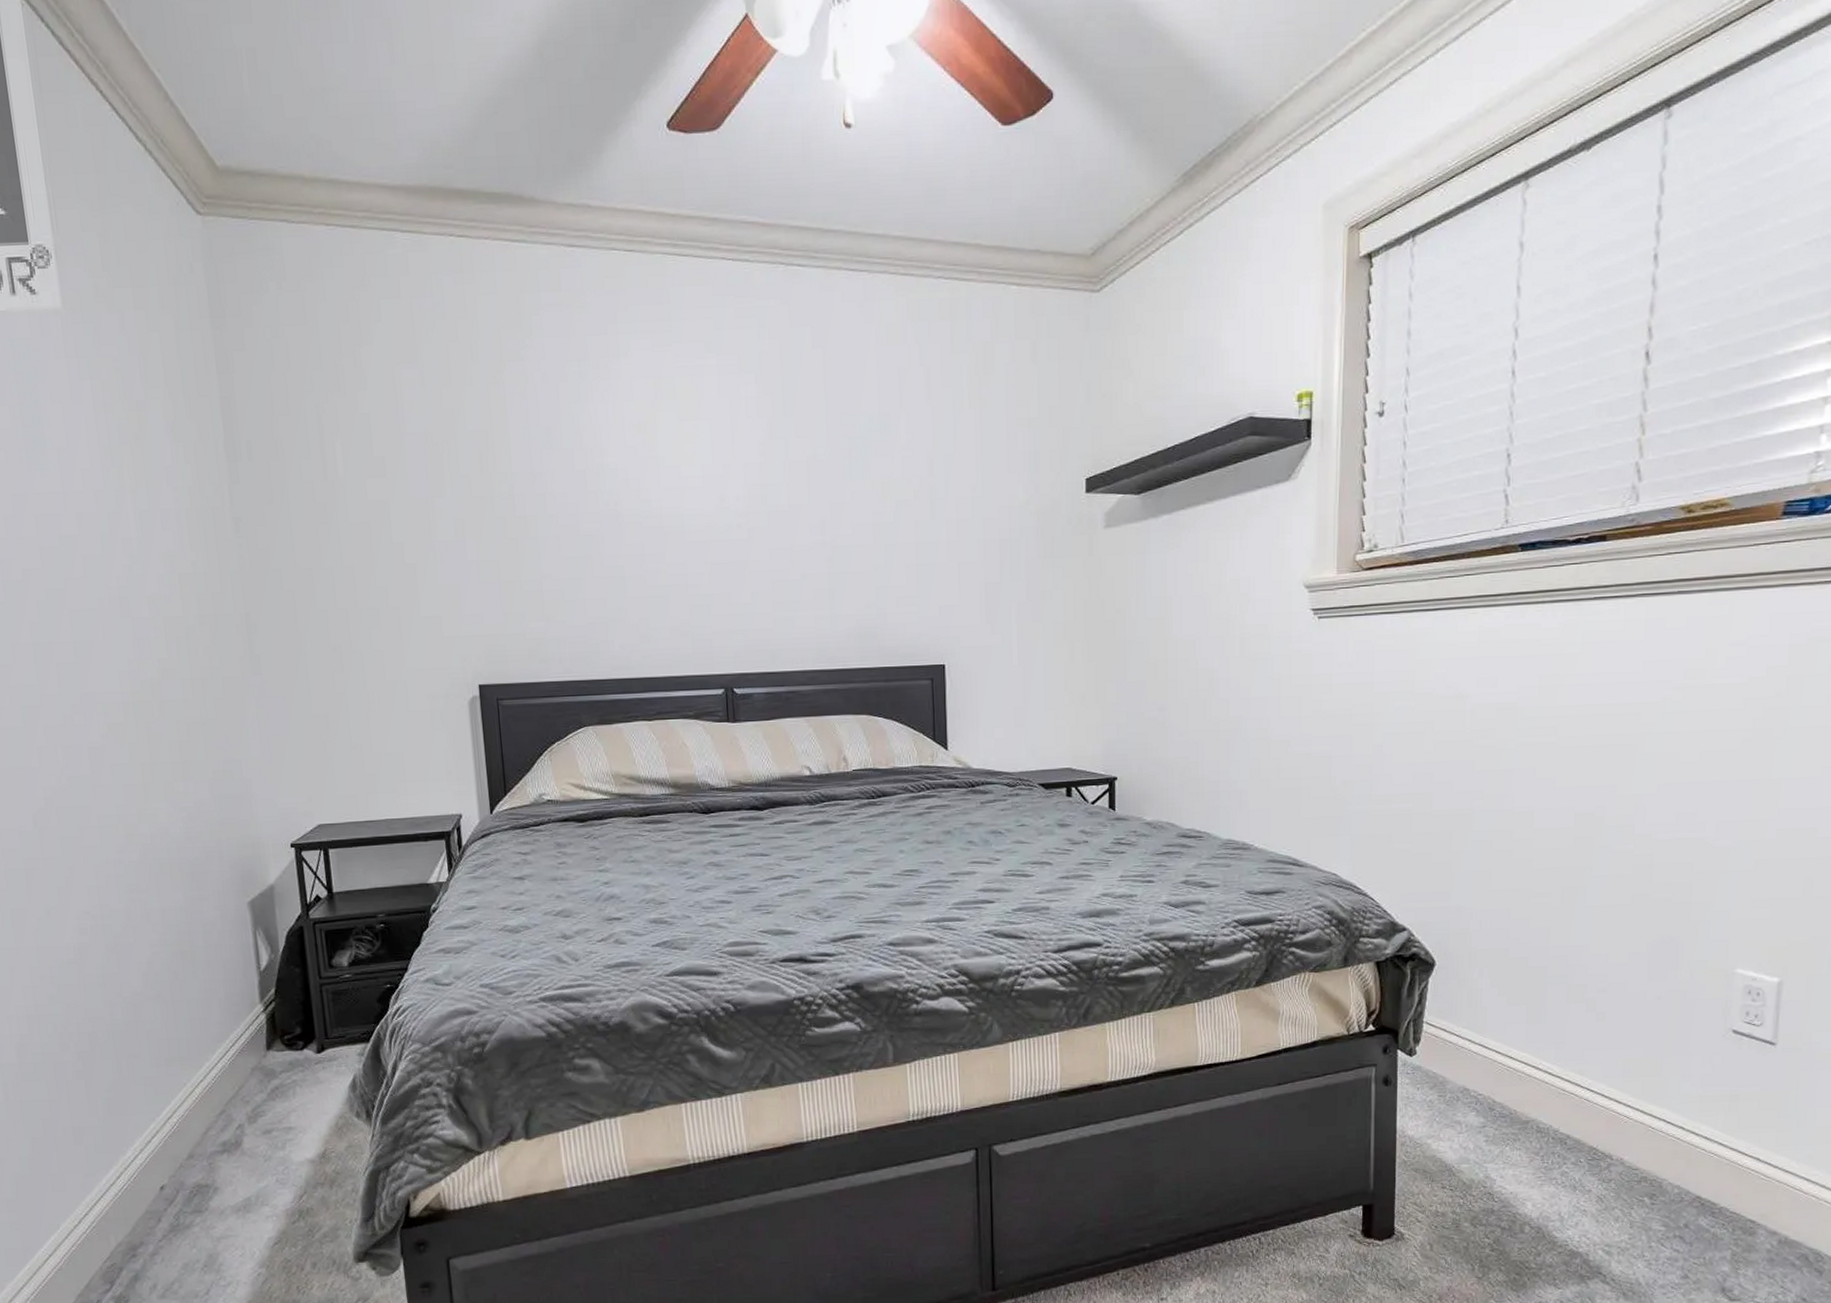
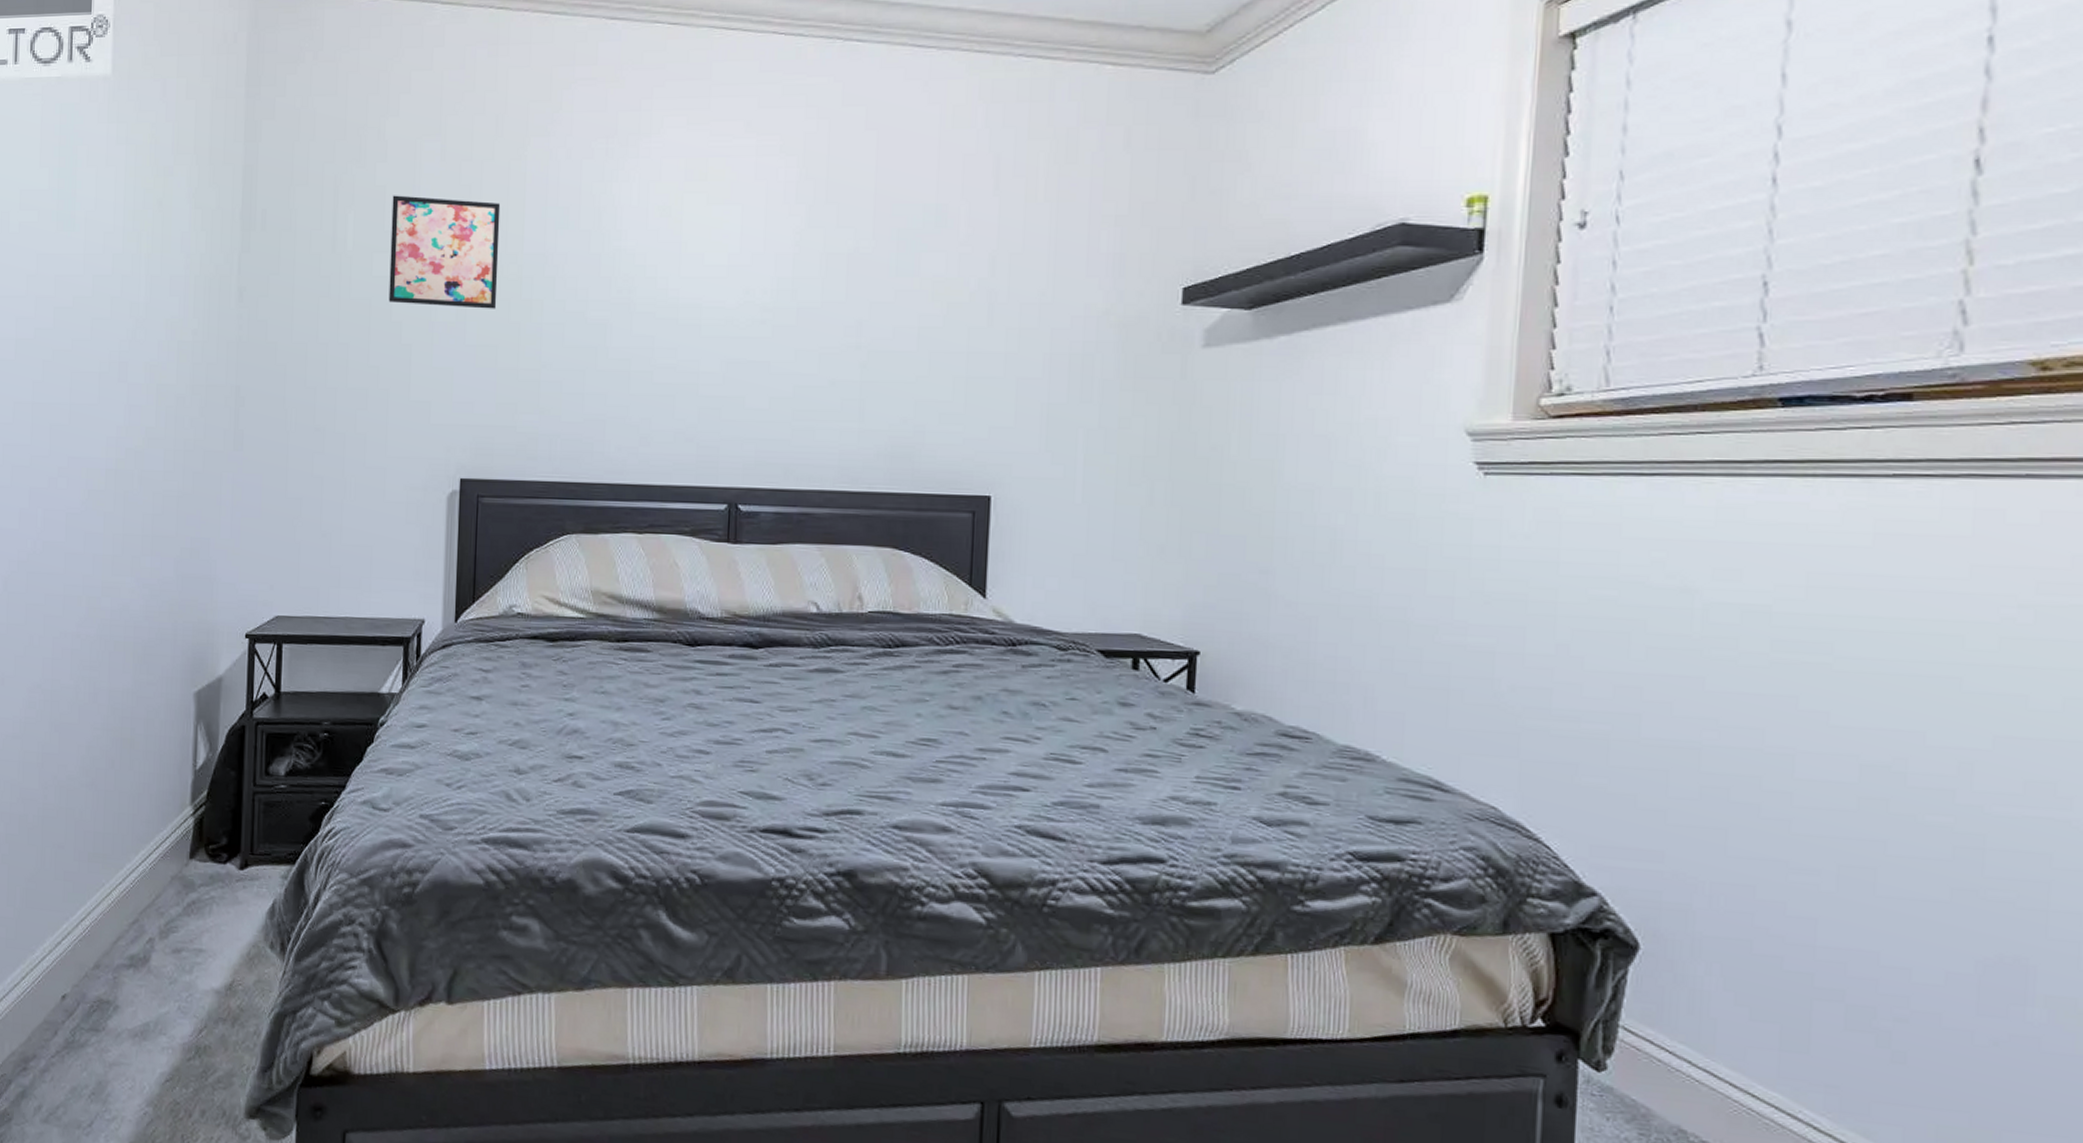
wall art: none [377,421,493,527] -> present [388,195,501,309]

